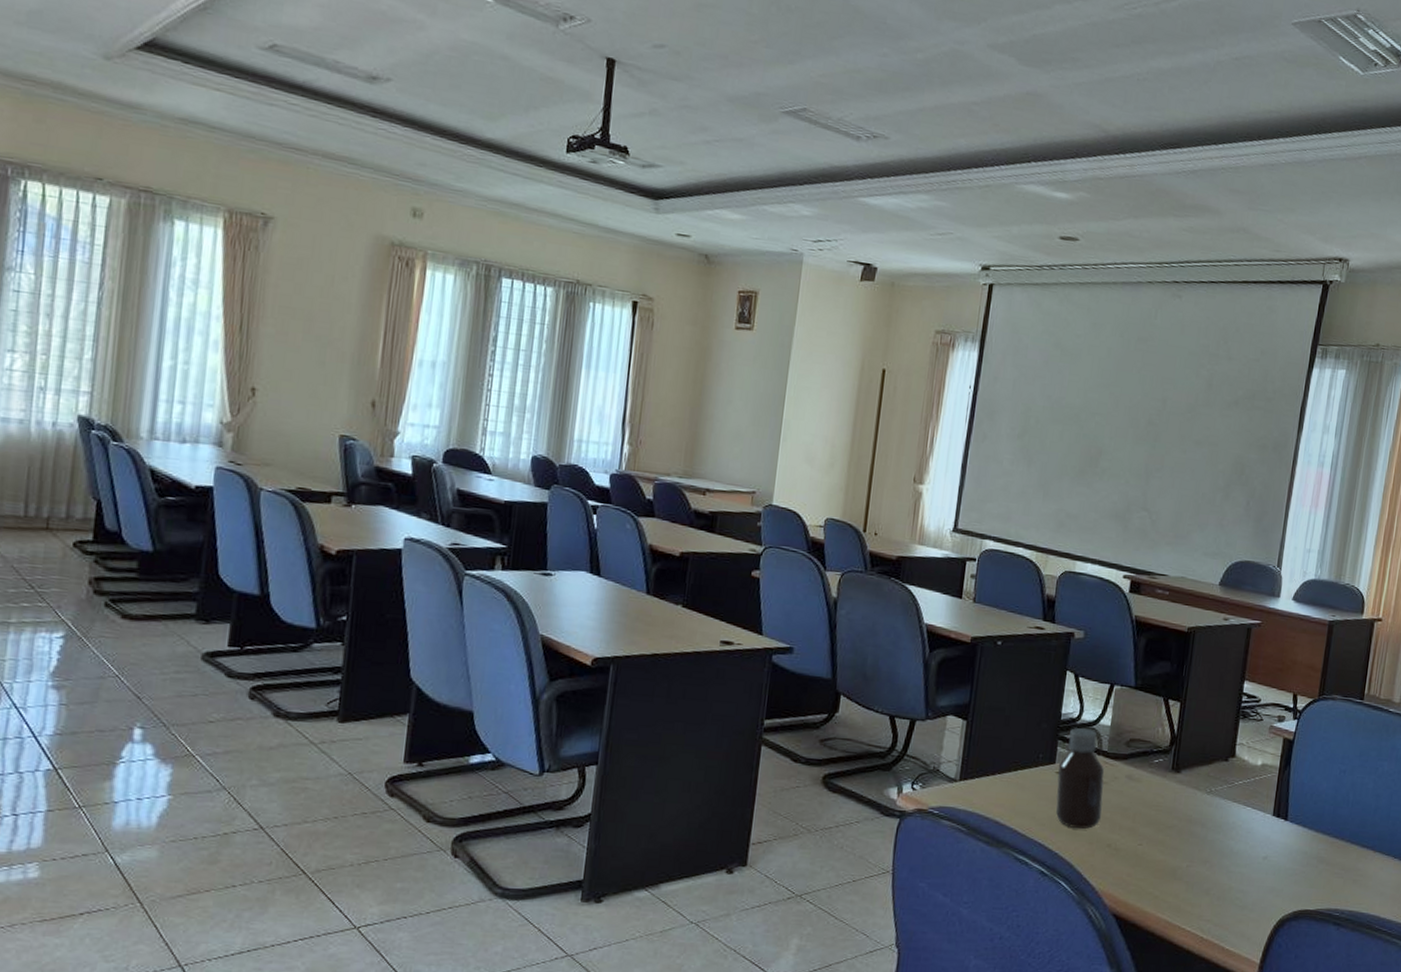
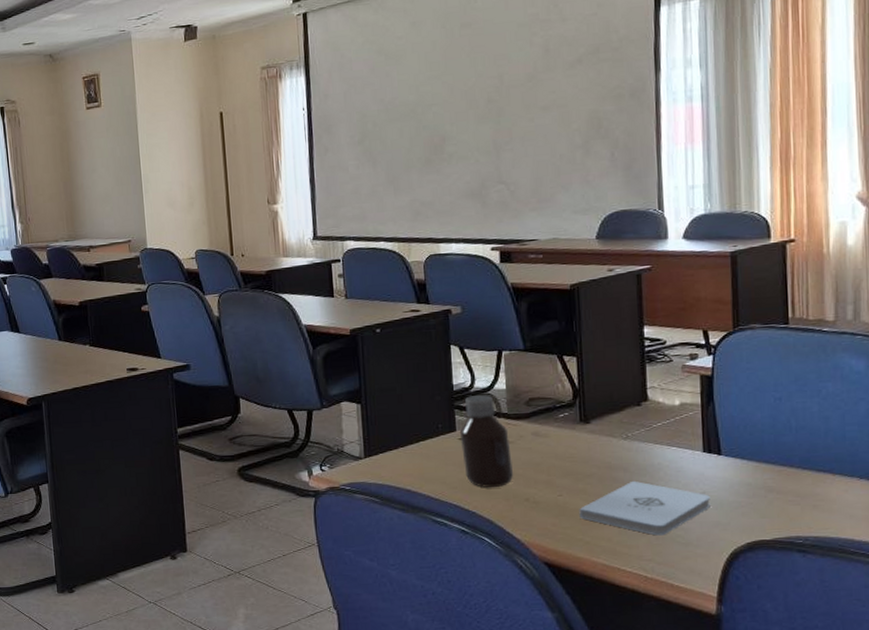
notepad: none [1153,837,1271,897] -> present [579,480,711,536]

